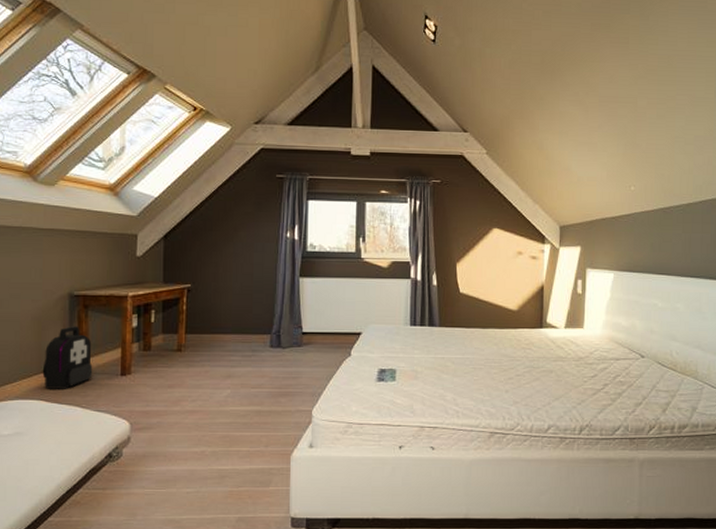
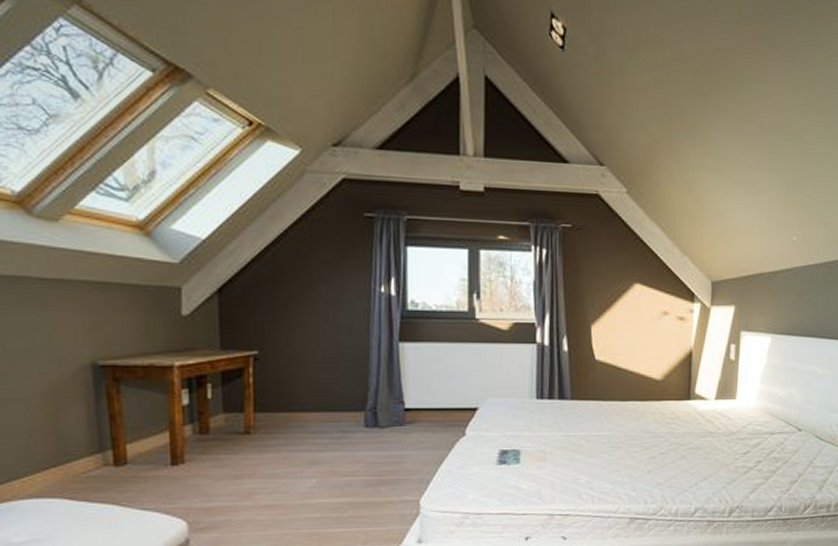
backpack: present [42,326,93,389] -> none [62,405,133,484]

